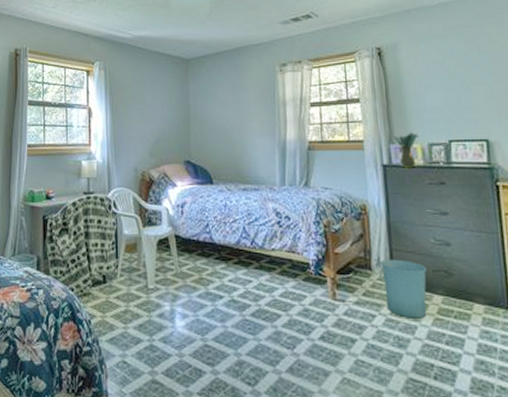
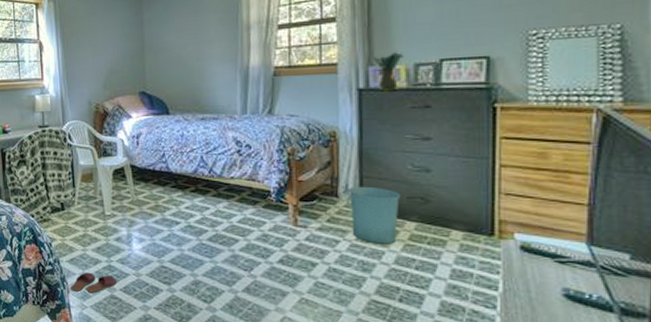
slippers: none [108,353,158,377] -> present [70,272,117,293]

